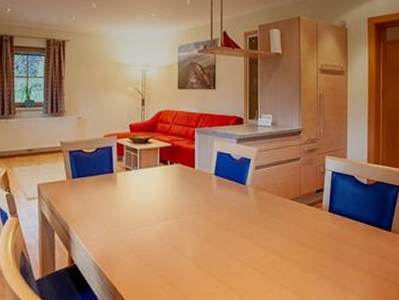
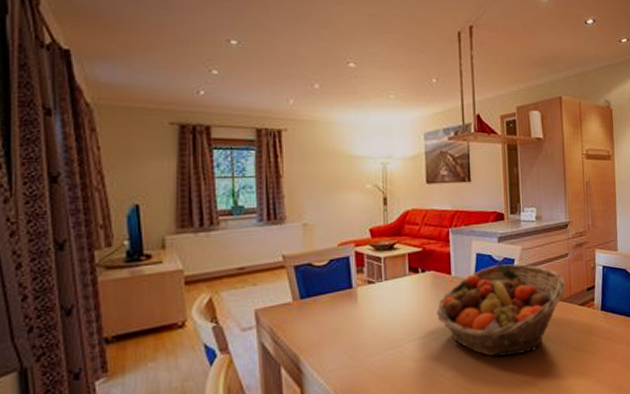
fruit basket: none [181,163,296,243] -> present [437,264,566,357]

